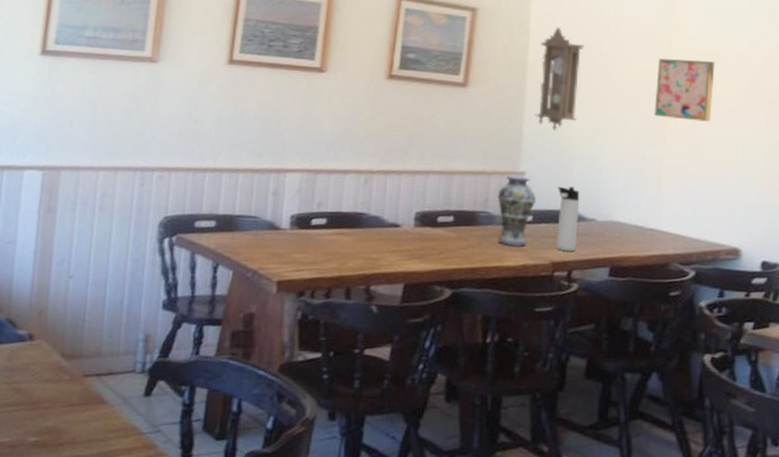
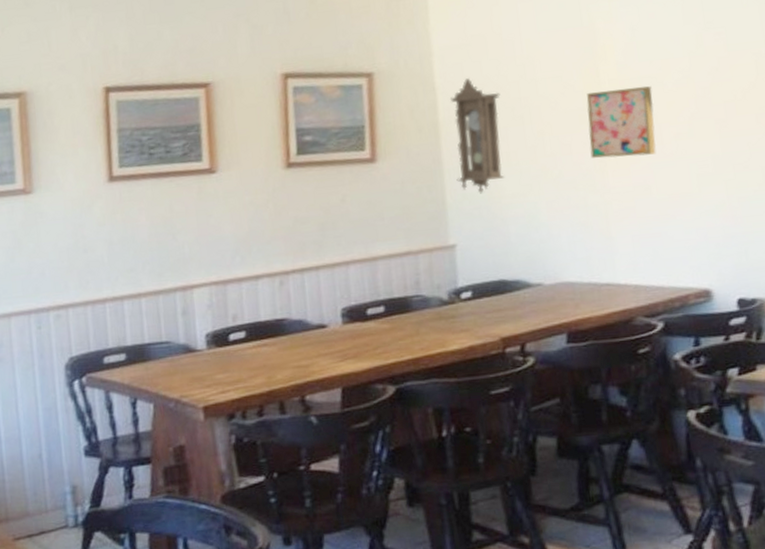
vase: present [497,174,537,248] -> none [429,248,473,329]
thermos bottle: present [556,186,580,251] -> none [494,252,526,324]

